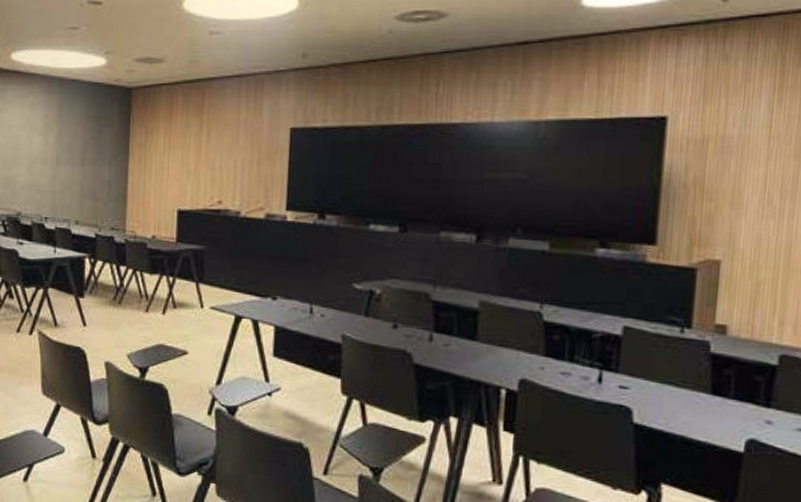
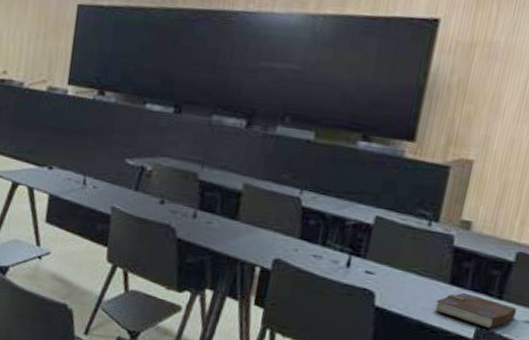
book: none [698,402,788,440] -> present [434,292,518,329]

